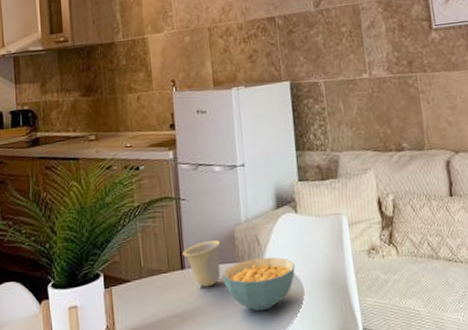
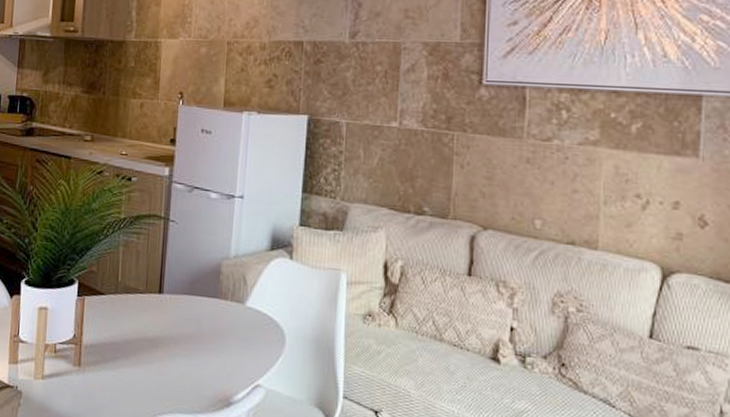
cup: present [183,240,221,287] -> none [163,269,205,317]
cereal bowl: present [222,257,295,312] -> none [201,297,280,355]

